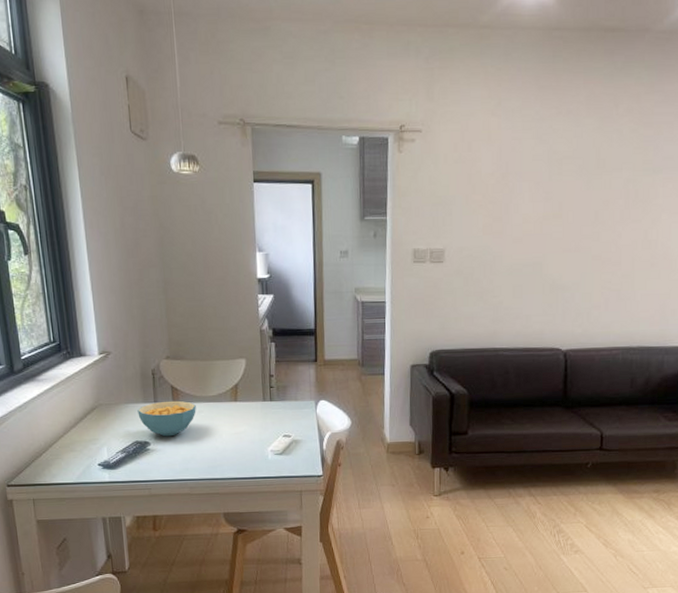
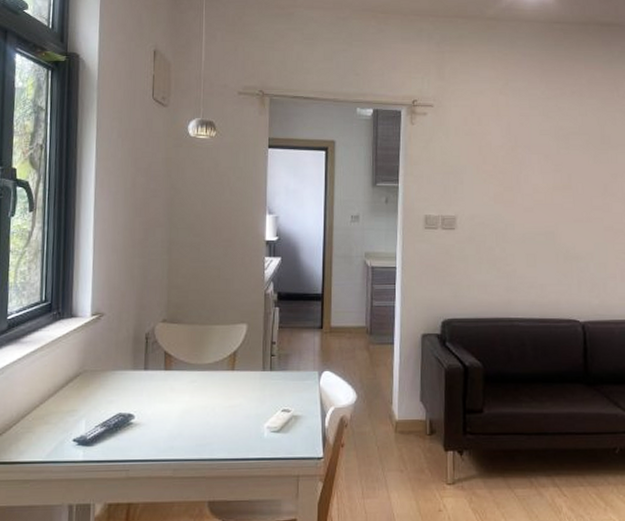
cereal bowl: present [137,400,196,437] -> none [125,368,189,409]

